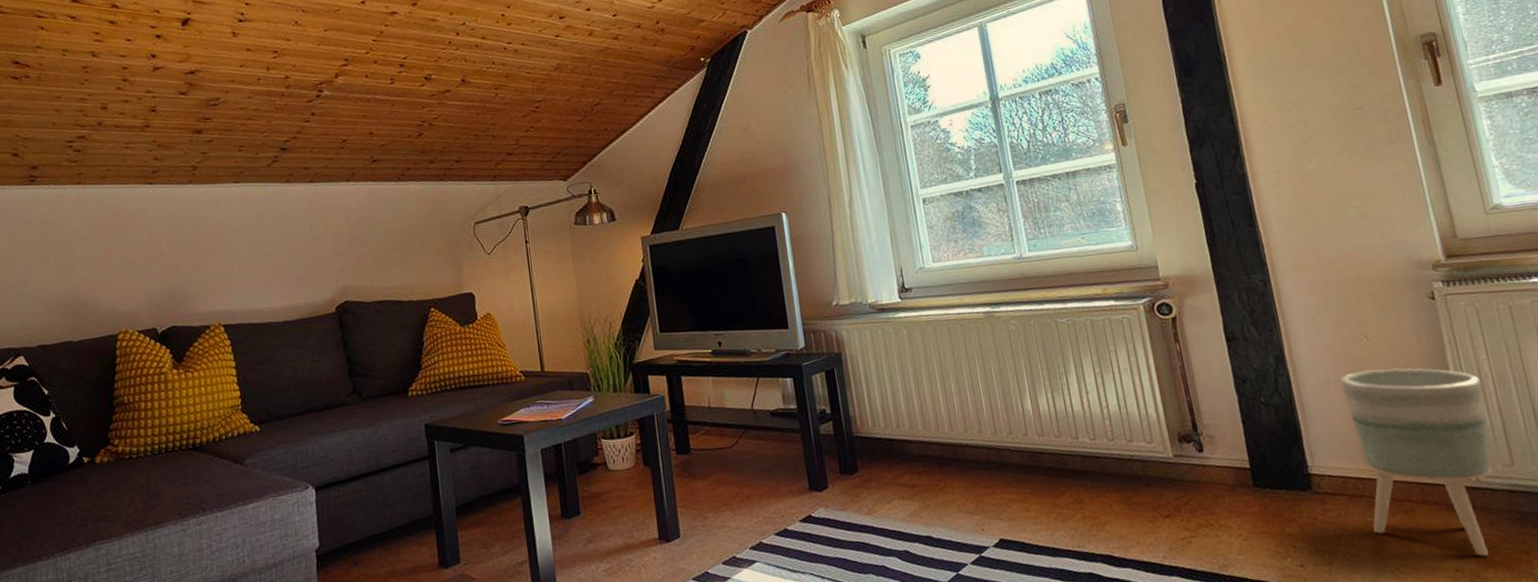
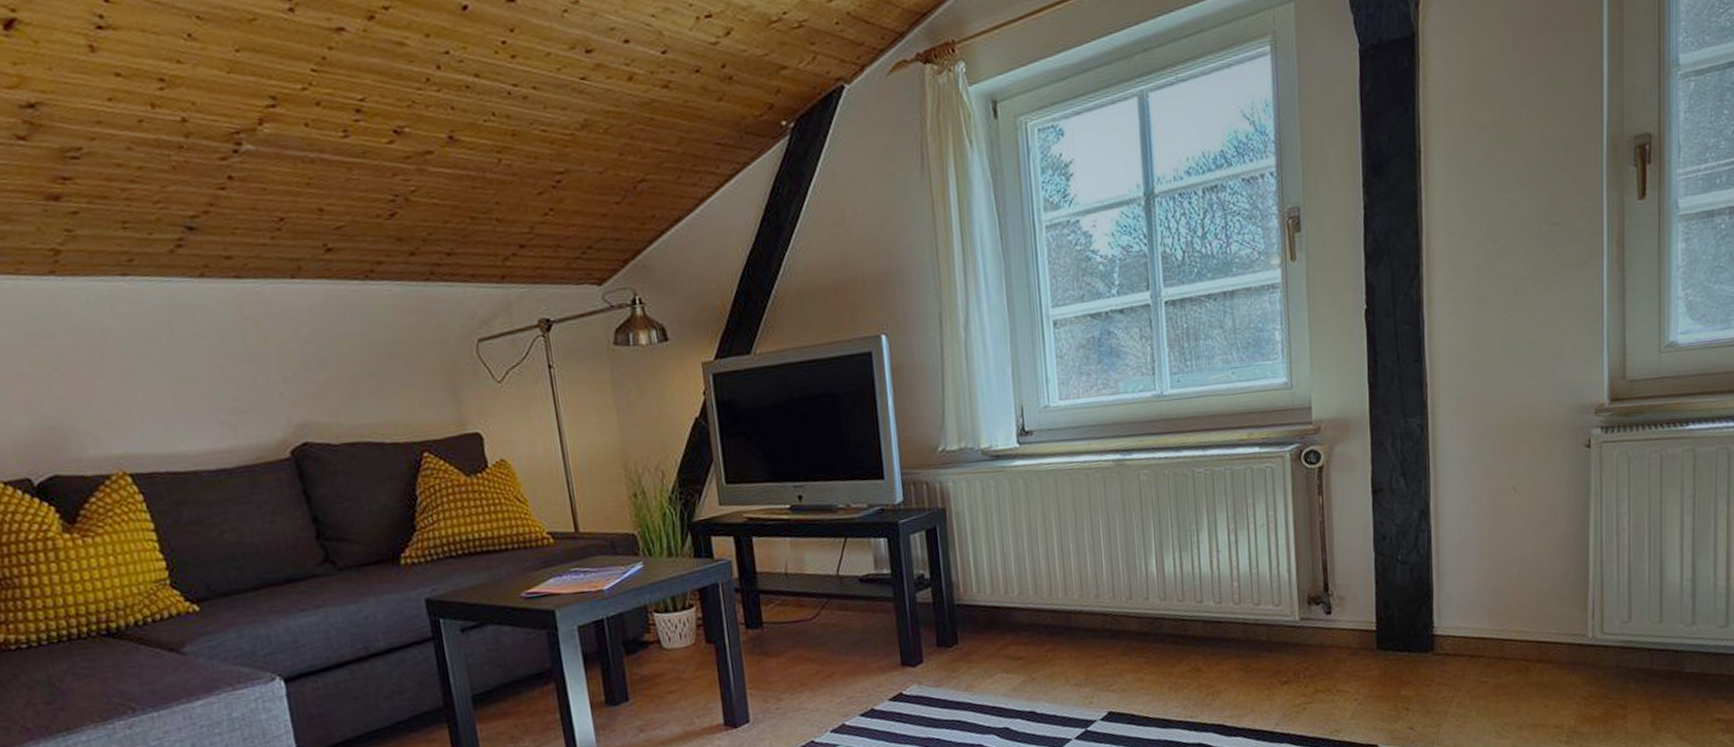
planter: present [1340,368,1493,557] -> none [1481,522,1618,713]

